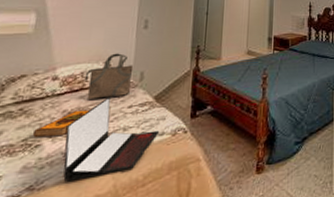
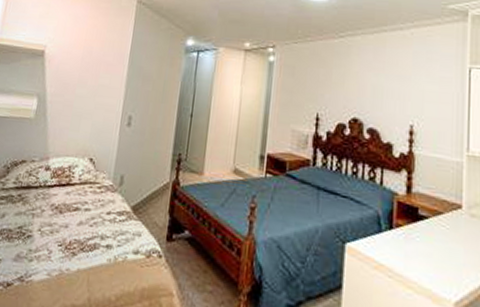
hardback book: present [32,109,90,138] -> none [26,206,74,232]
laptop: present [63,97,159,182] -> none [47,197,134,286]
tote bag: present [84,53,134,99] -> none [71,150,115,200]

